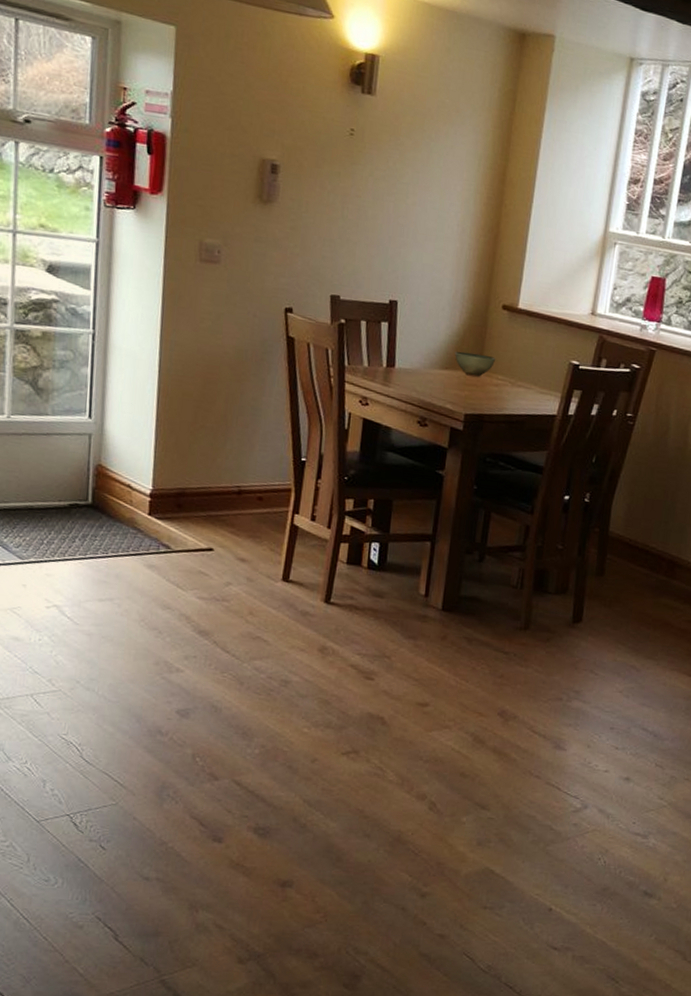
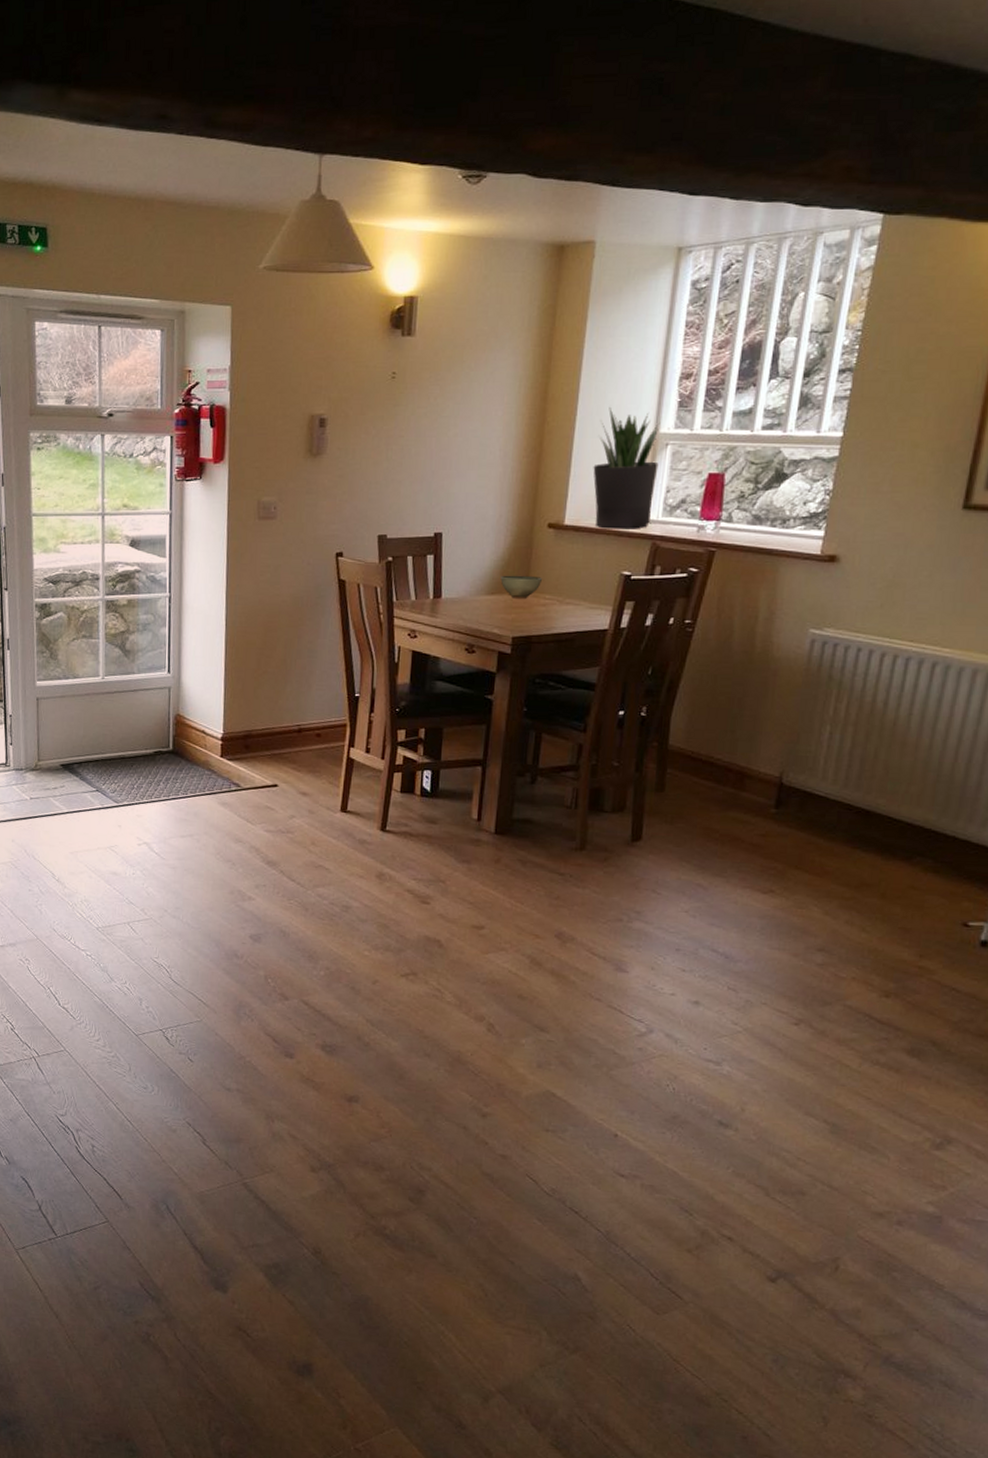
planter: none [547,200,610,321] -> present [593,408,661,529]

